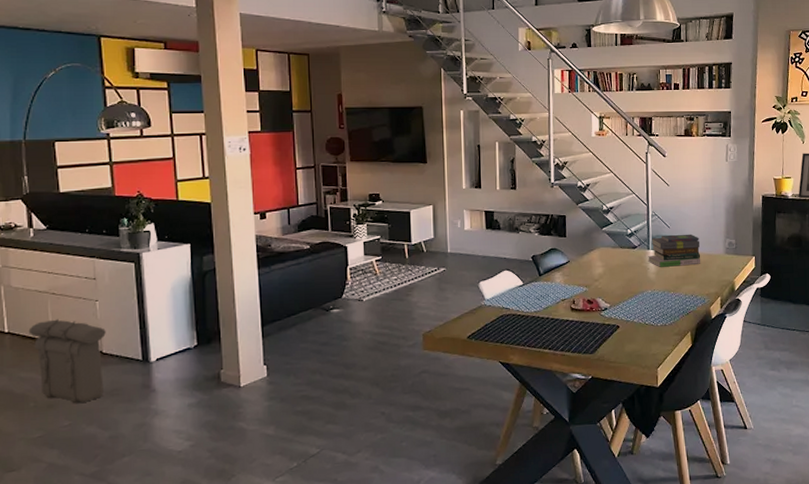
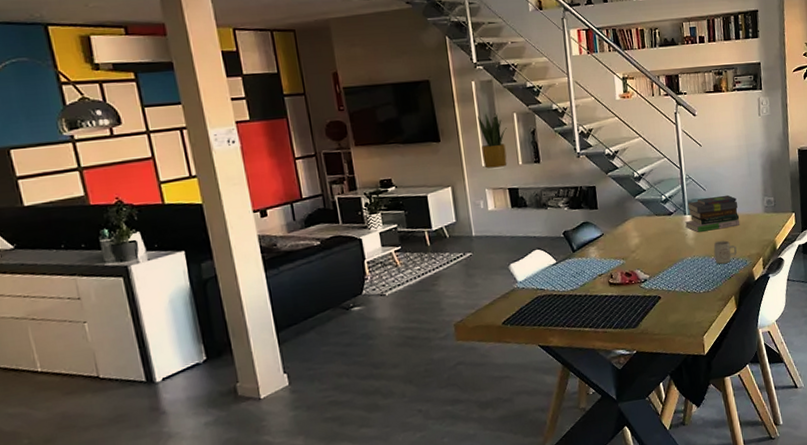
backpack: present [28,319,106,403] -> none [10,346,107,435]
planter: none [463,141,487,191] -> present [478,113,508,169]
mug: none [673,277,696,300] -> present [713,240,737,264]

